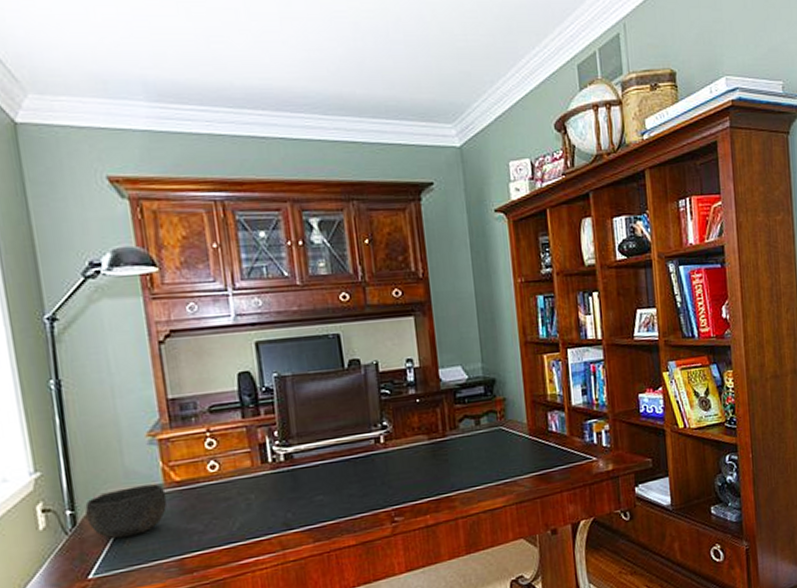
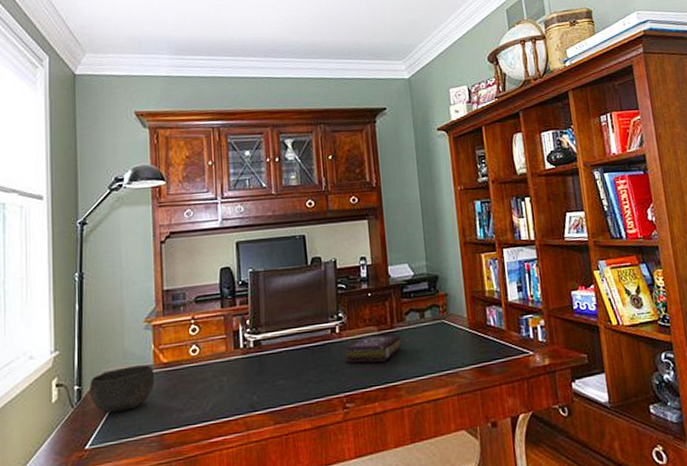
book: none [391,443,455,476] -> present [344,335,401,364]

